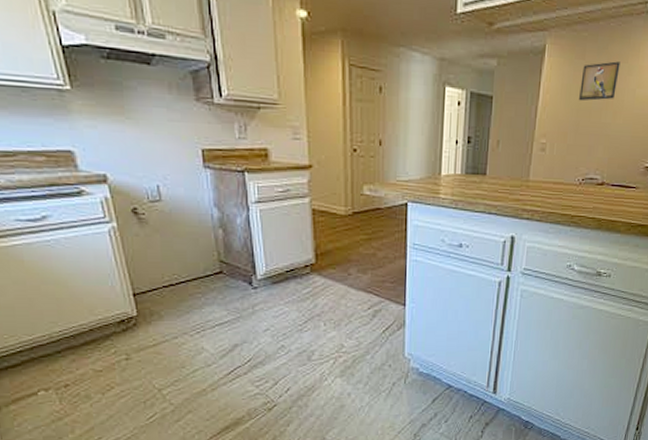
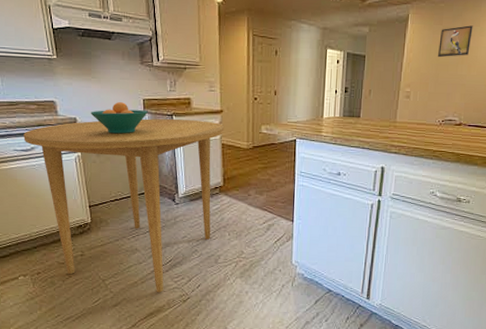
dining table: none [28,176,315,401] -> present [23,118,225,293]
fruit bowl: none [127,153,209,197] -> present [90,102,148,134]

